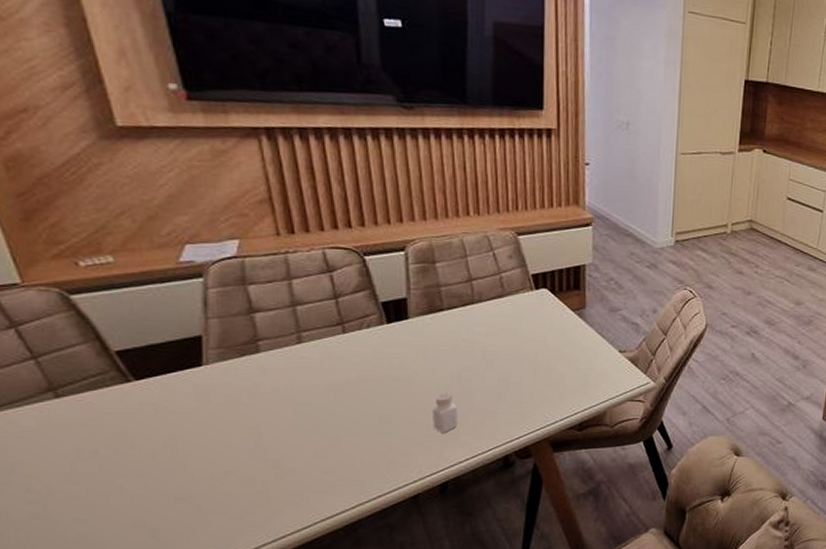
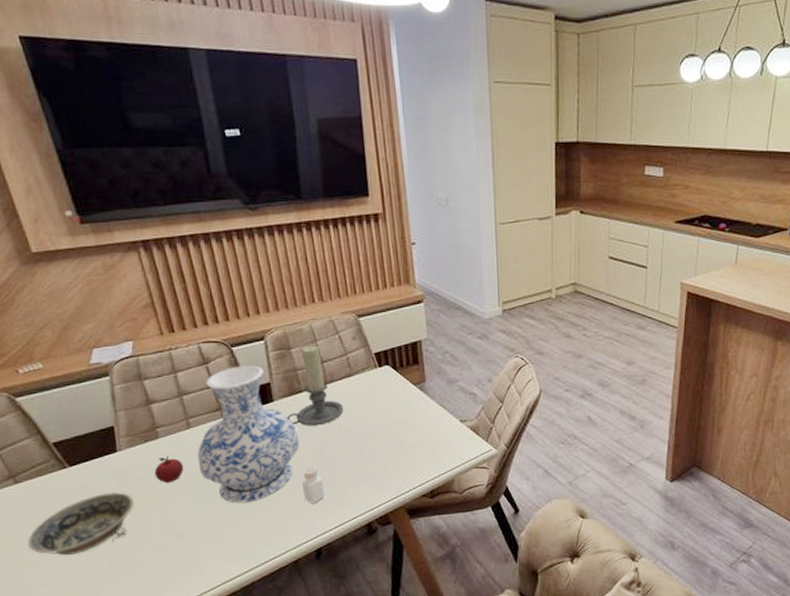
bowl: none [64,411,217,486] -> present [27,491,134,556]
apple: none [249,373,288,404] -> present [154,456,184,483]
vase: none [306,277,435,429] -> present [197,365,300,503]
candle holder: none [422,260,491,348] -> present [286,345,344,426]

